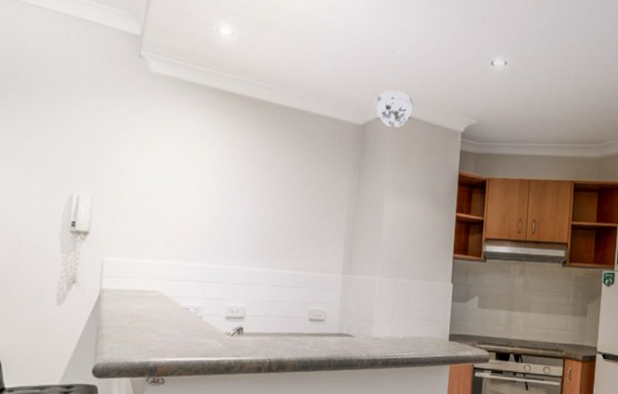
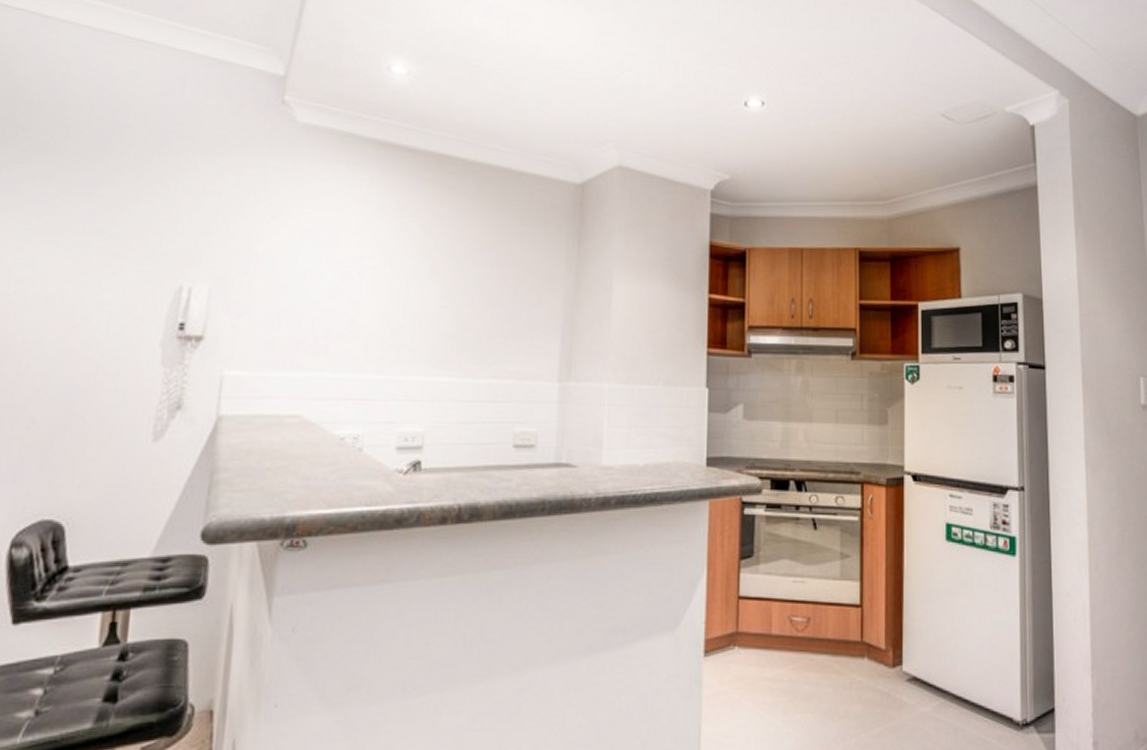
pendant light: present [375,46,414,128] -> none [597,84,648,187]

